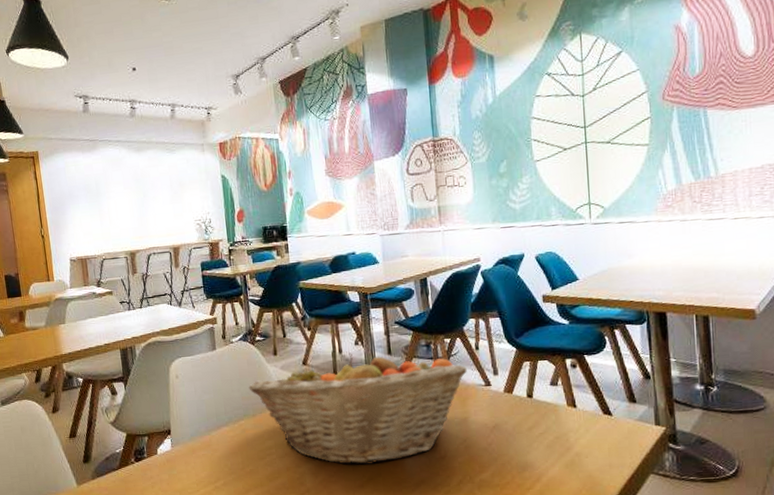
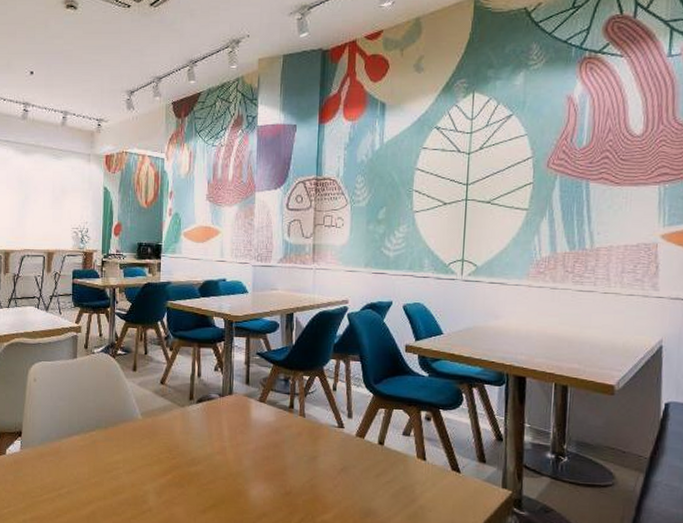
fruit basket: present [248,352,467,465] -> none [104,377,322,491]

